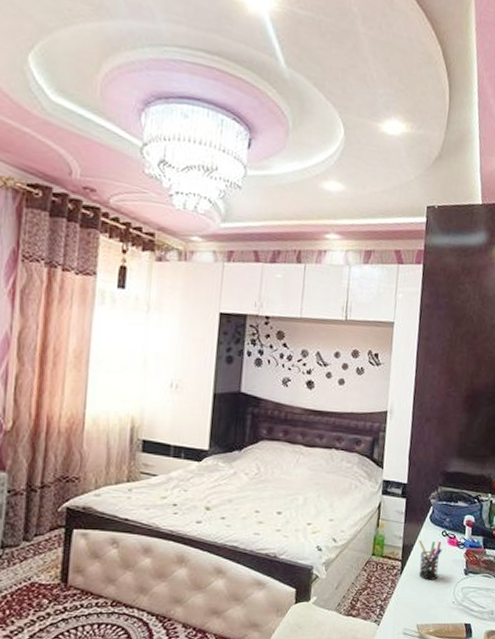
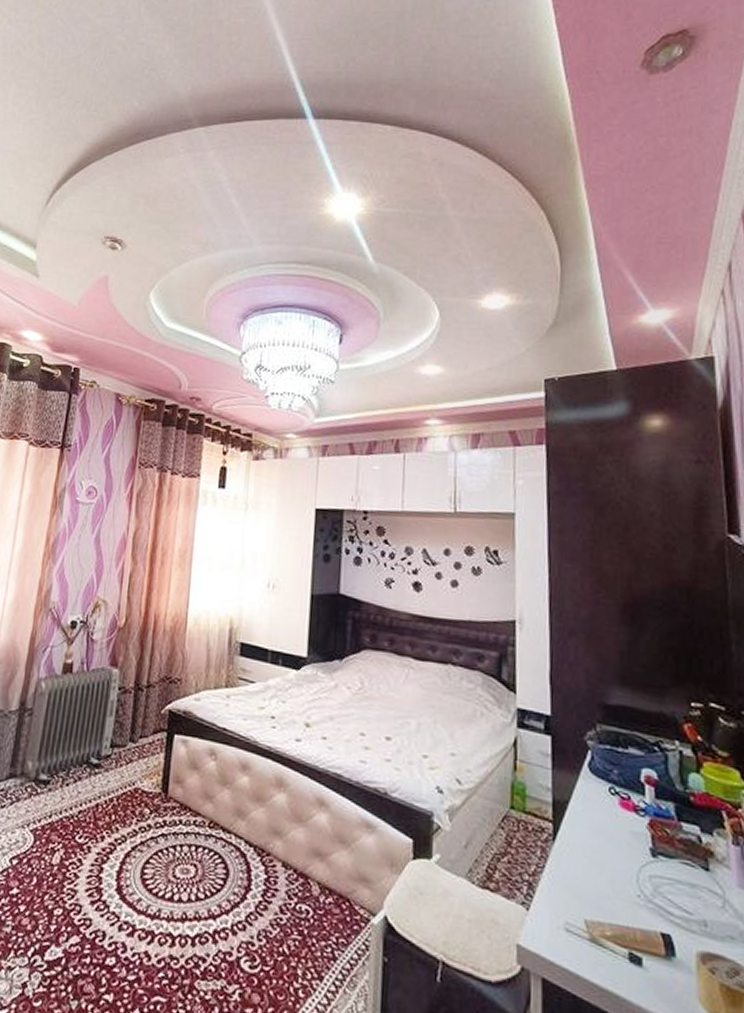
pen holder: present [418,540,442,580] -> none [574,796,612,857]

